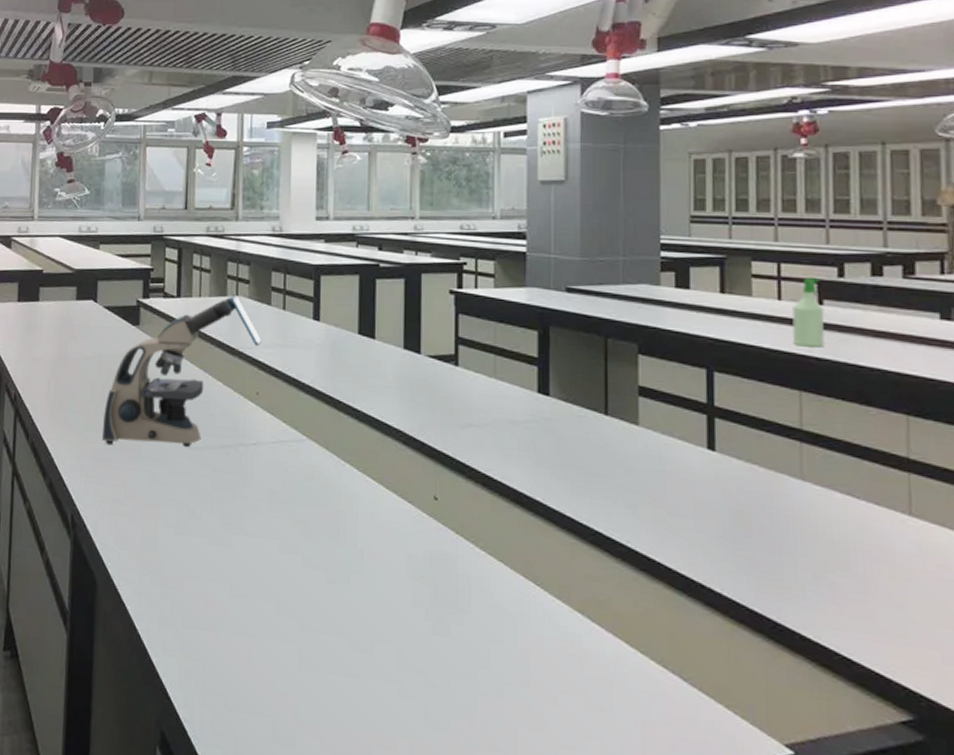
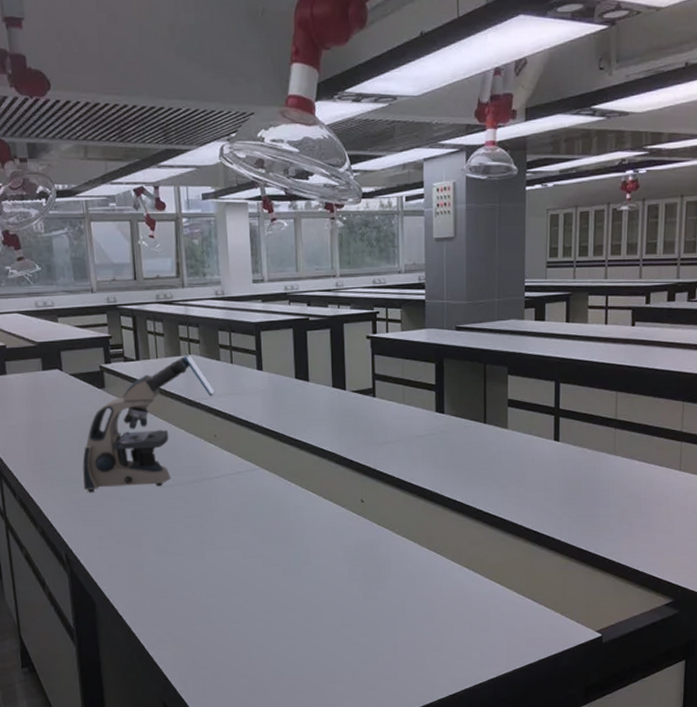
spray bottle: present [792,277,825,348] -> none [614,305,636,359]

